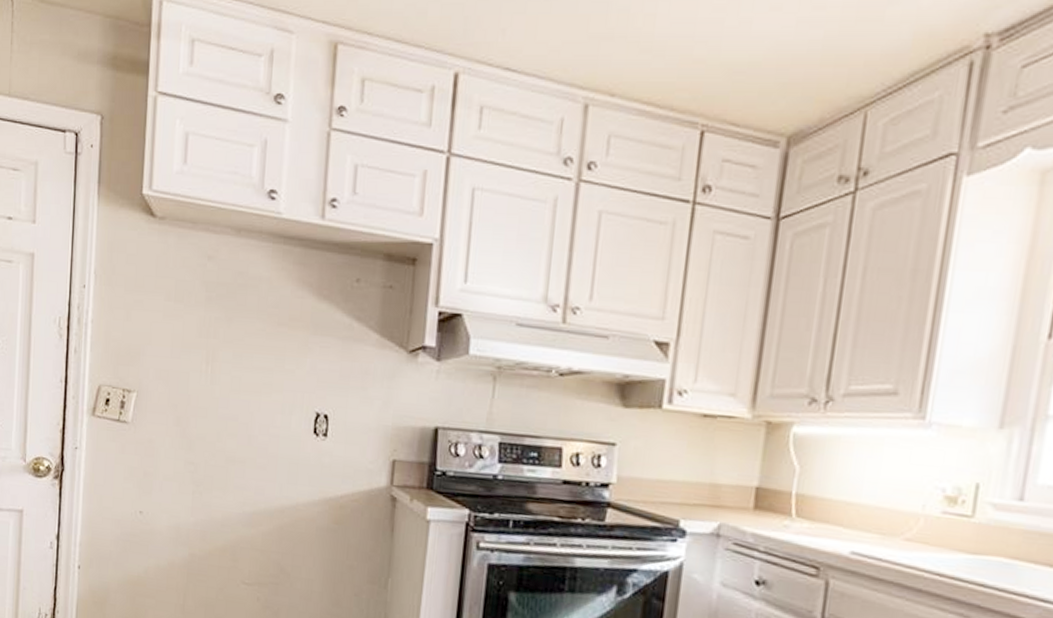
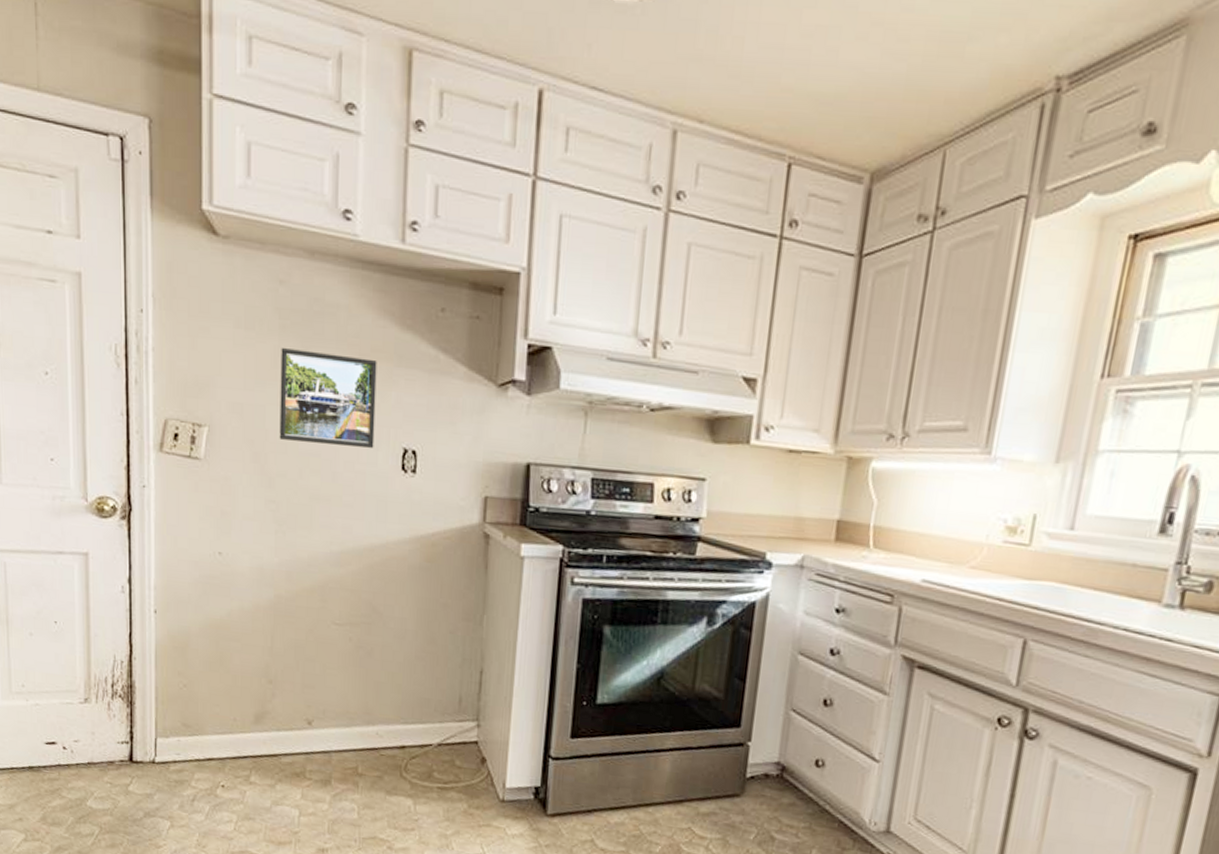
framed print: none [201,317,295,412] -> present [279,347,377,448]

